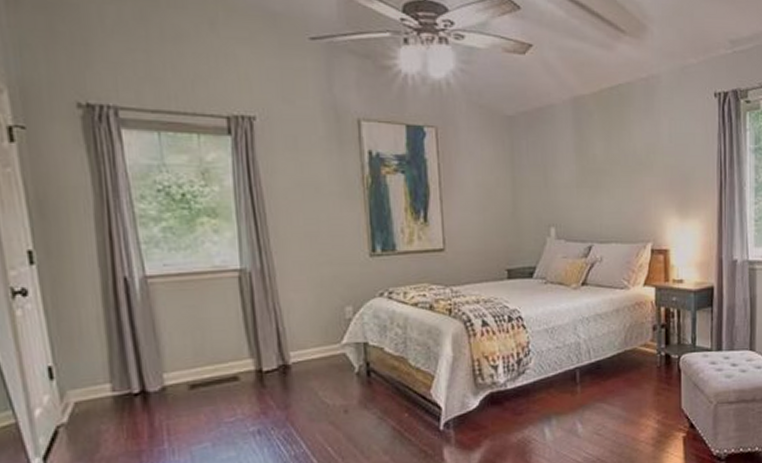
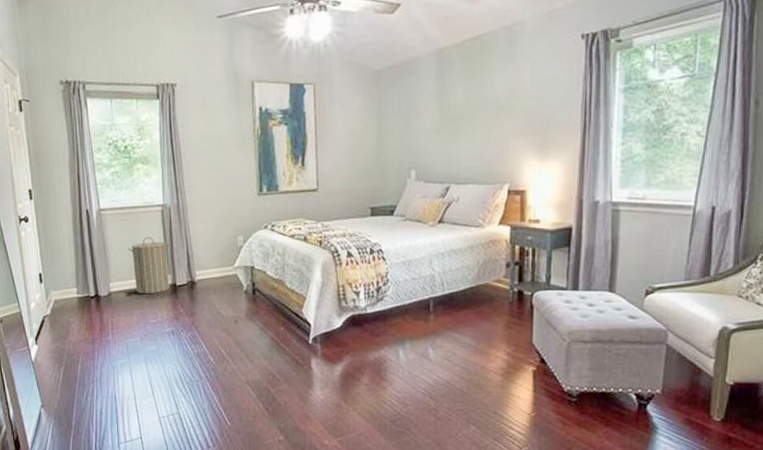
laundry hamper: none [190,310,254,386] -> present [128,236,170,294]

